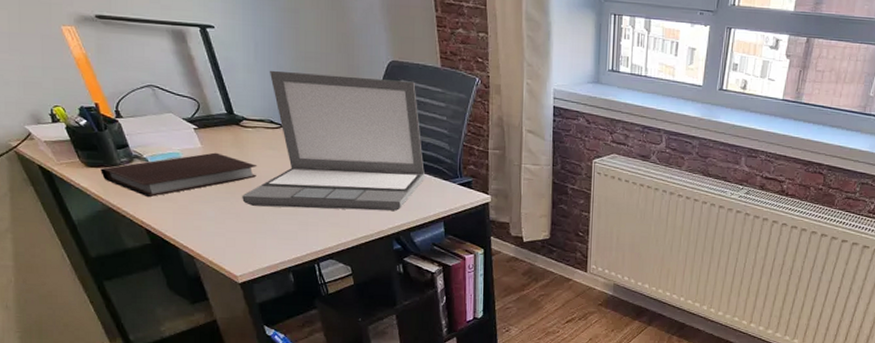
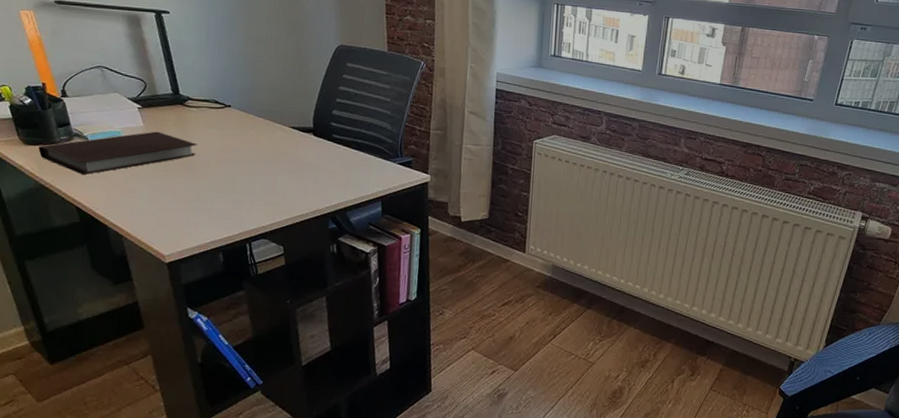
laptop: present [242,70,426,211] -> none [178,53,366,190]

